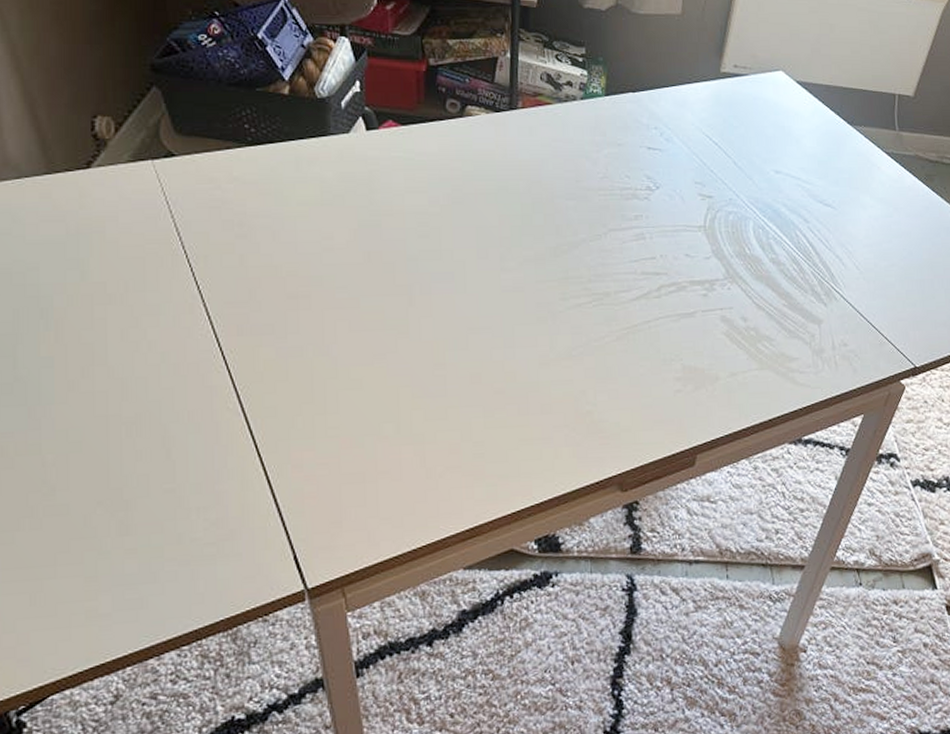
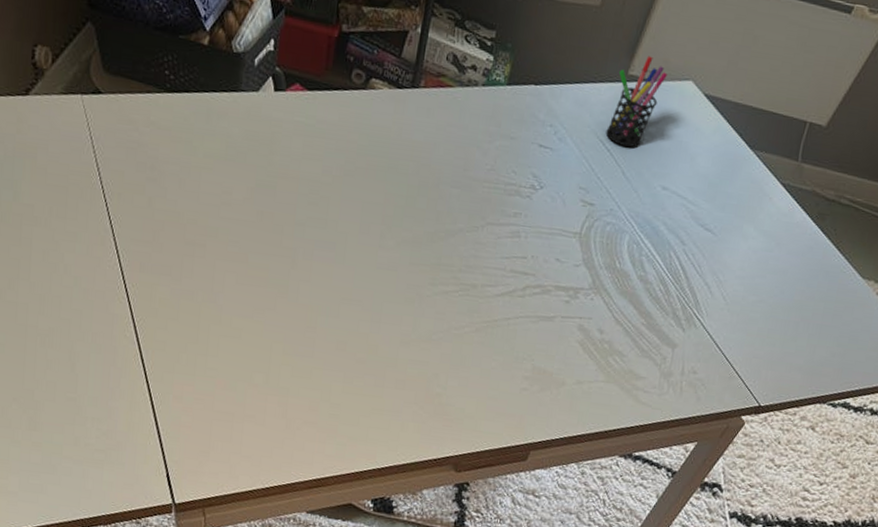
pen holder: none [710,53,758,139] -> present [606,55,667,148]

